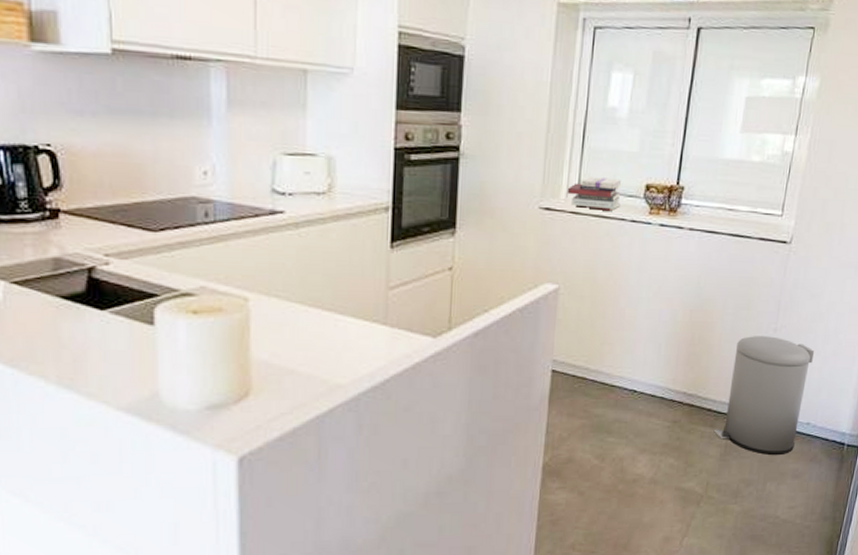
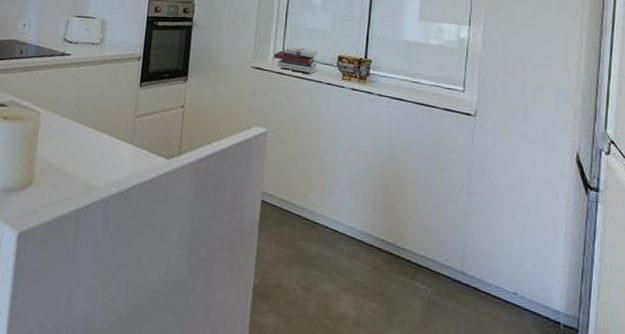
pedal bin: present [713,336,815,455] -> none [414,196,513,322]

